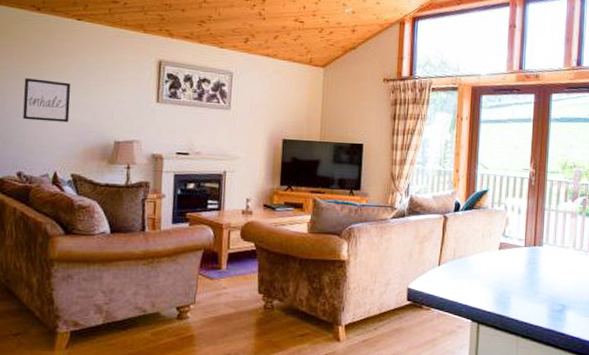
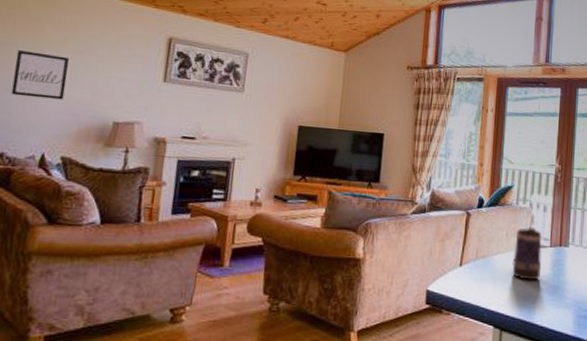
mug: none [488,228,517,278] -> present [512,227,542,281]

